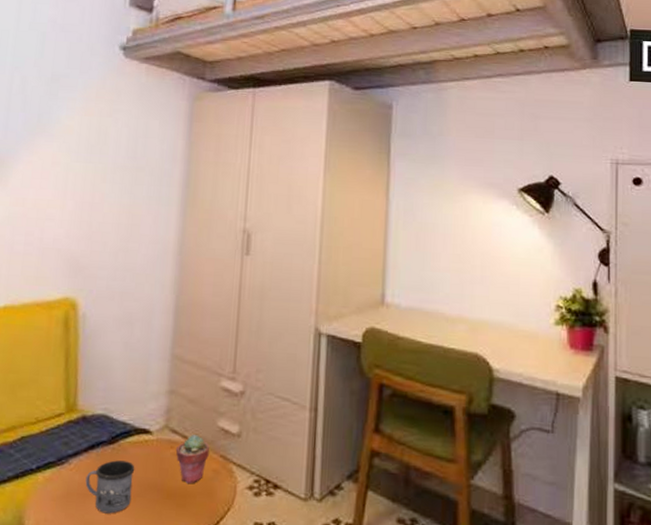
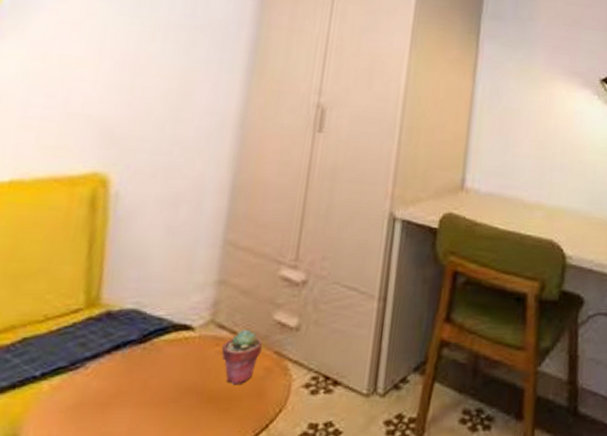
mug: present [85,460,135,514] -> none [105,362,171,424]

